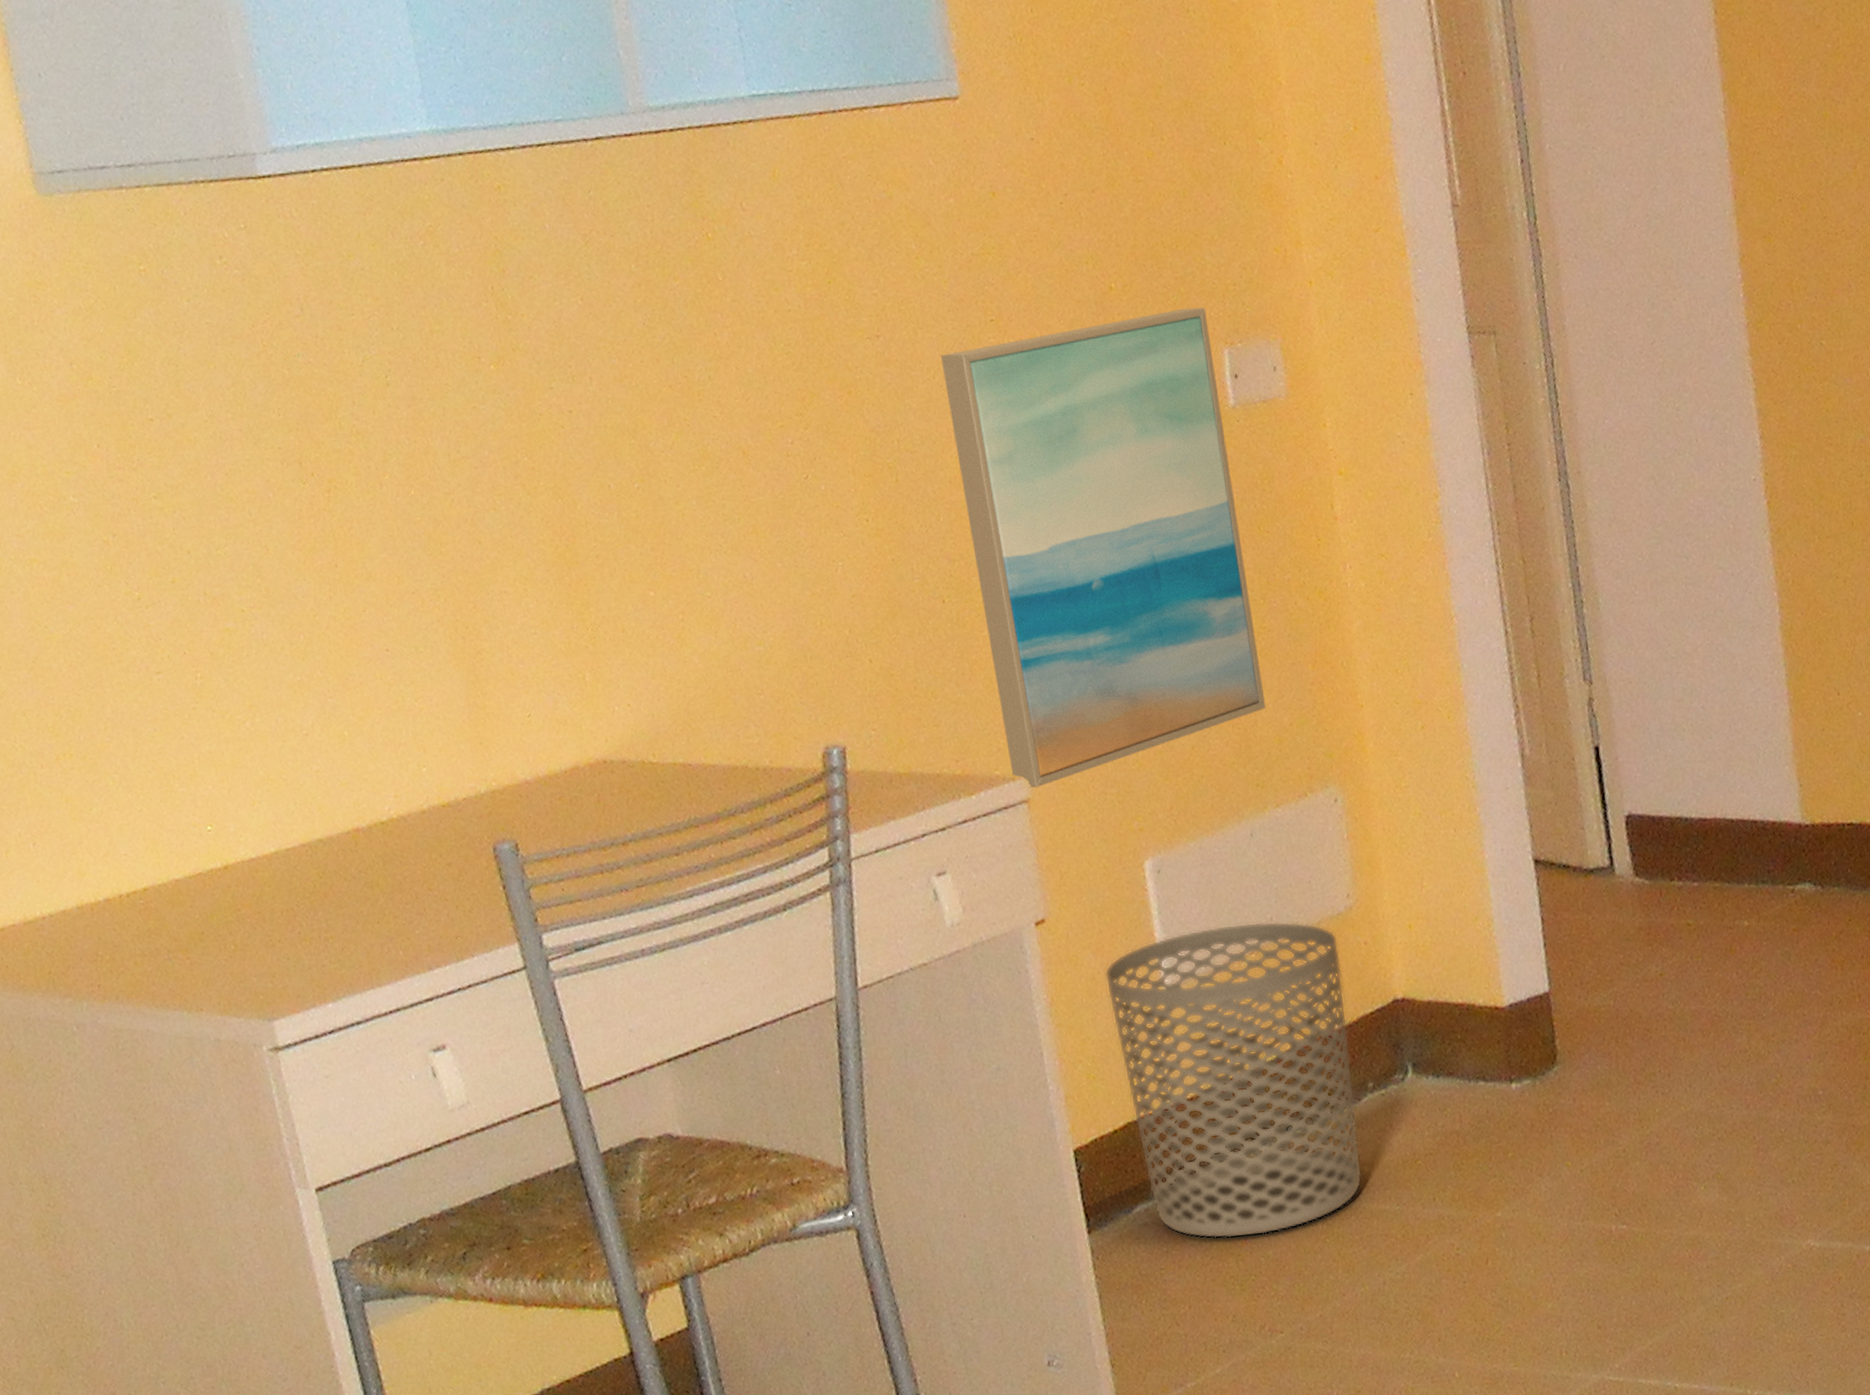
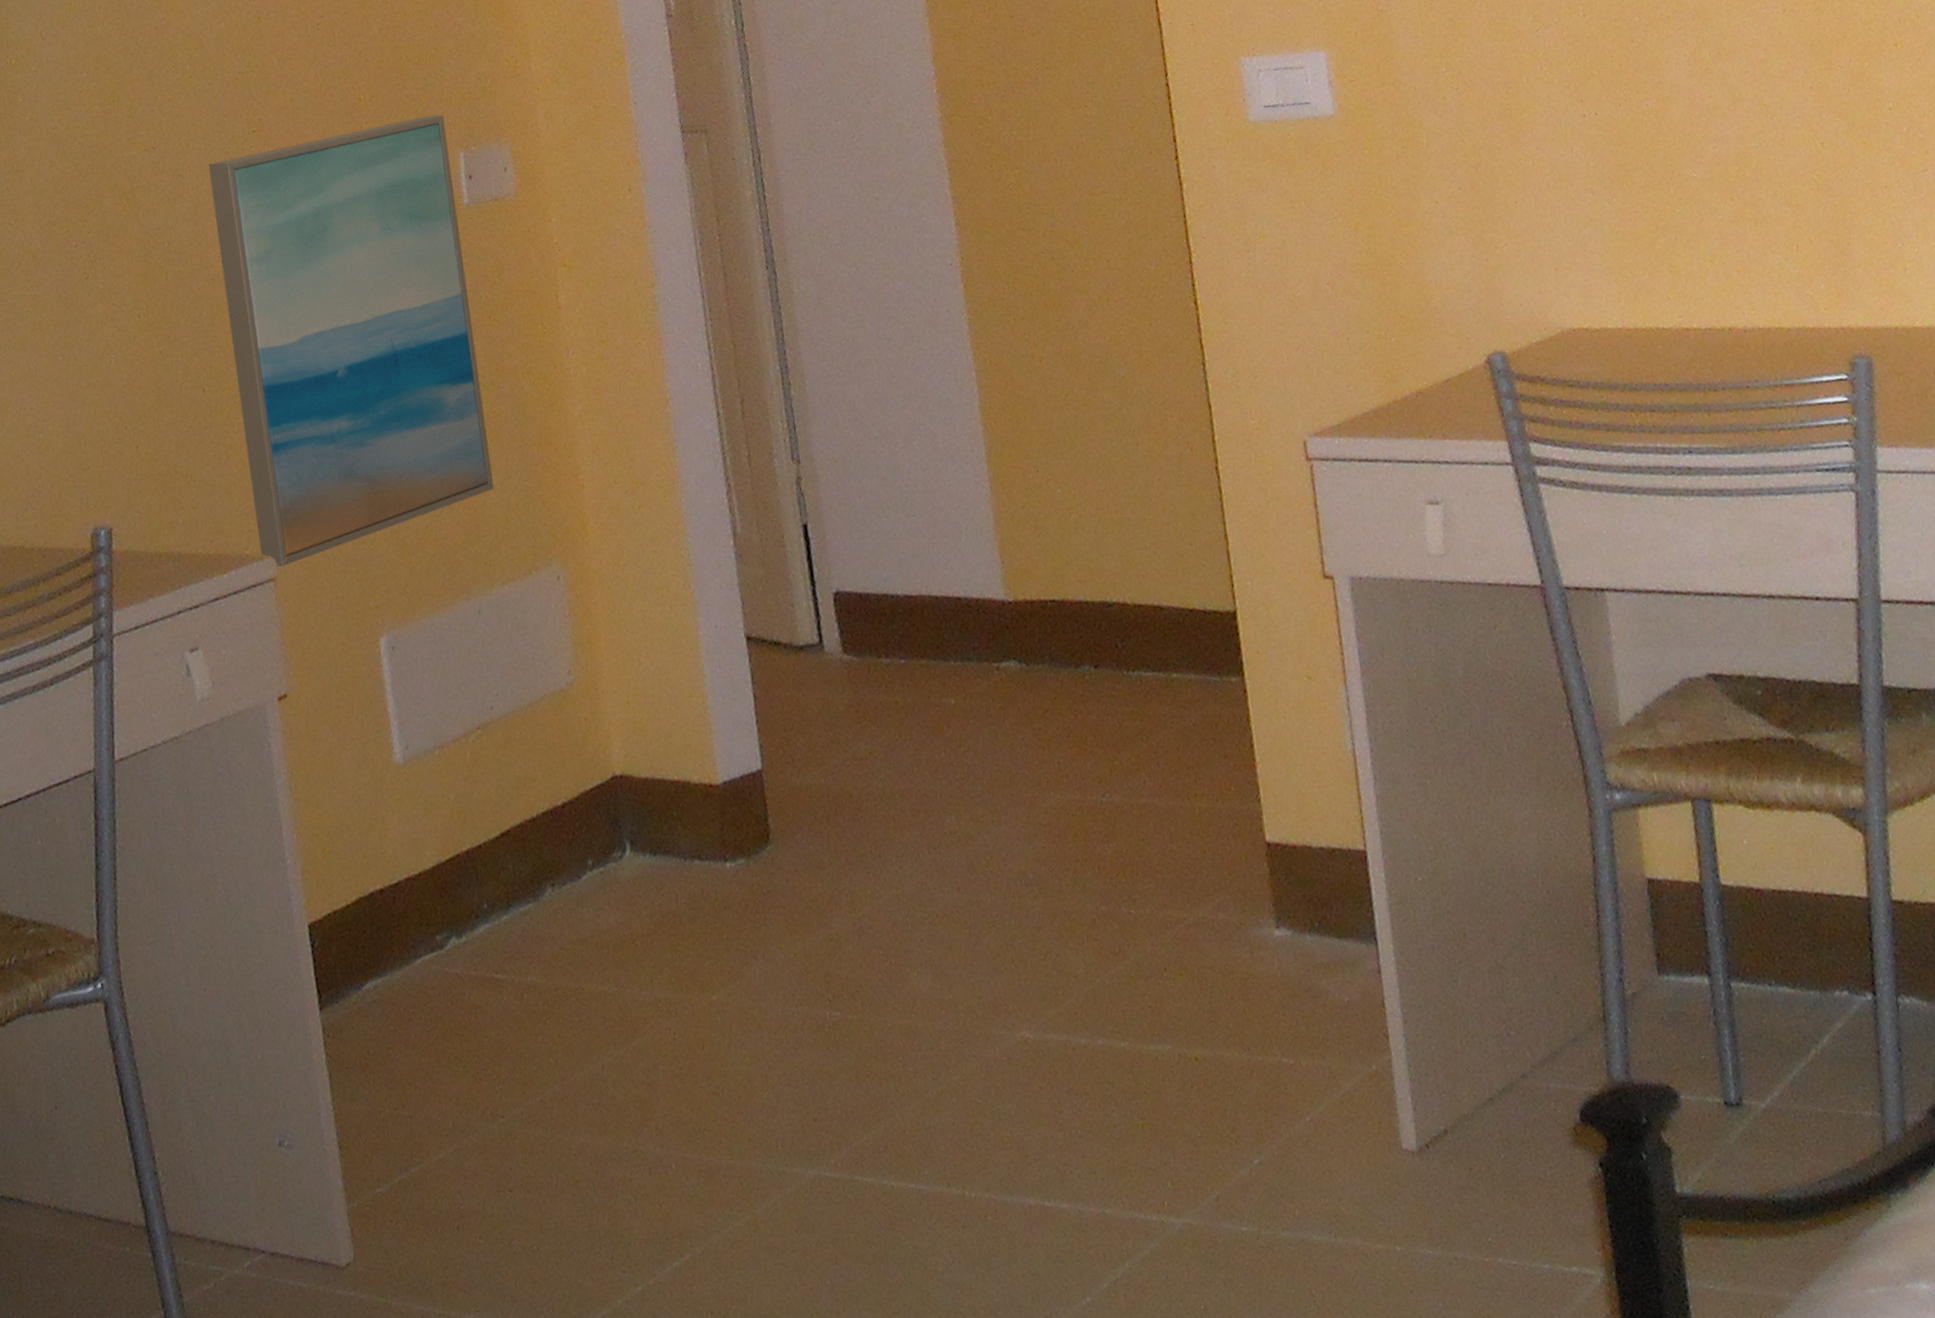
waste bin: present [1104,921,1363,1239] -> none [340,697,582,1018]

